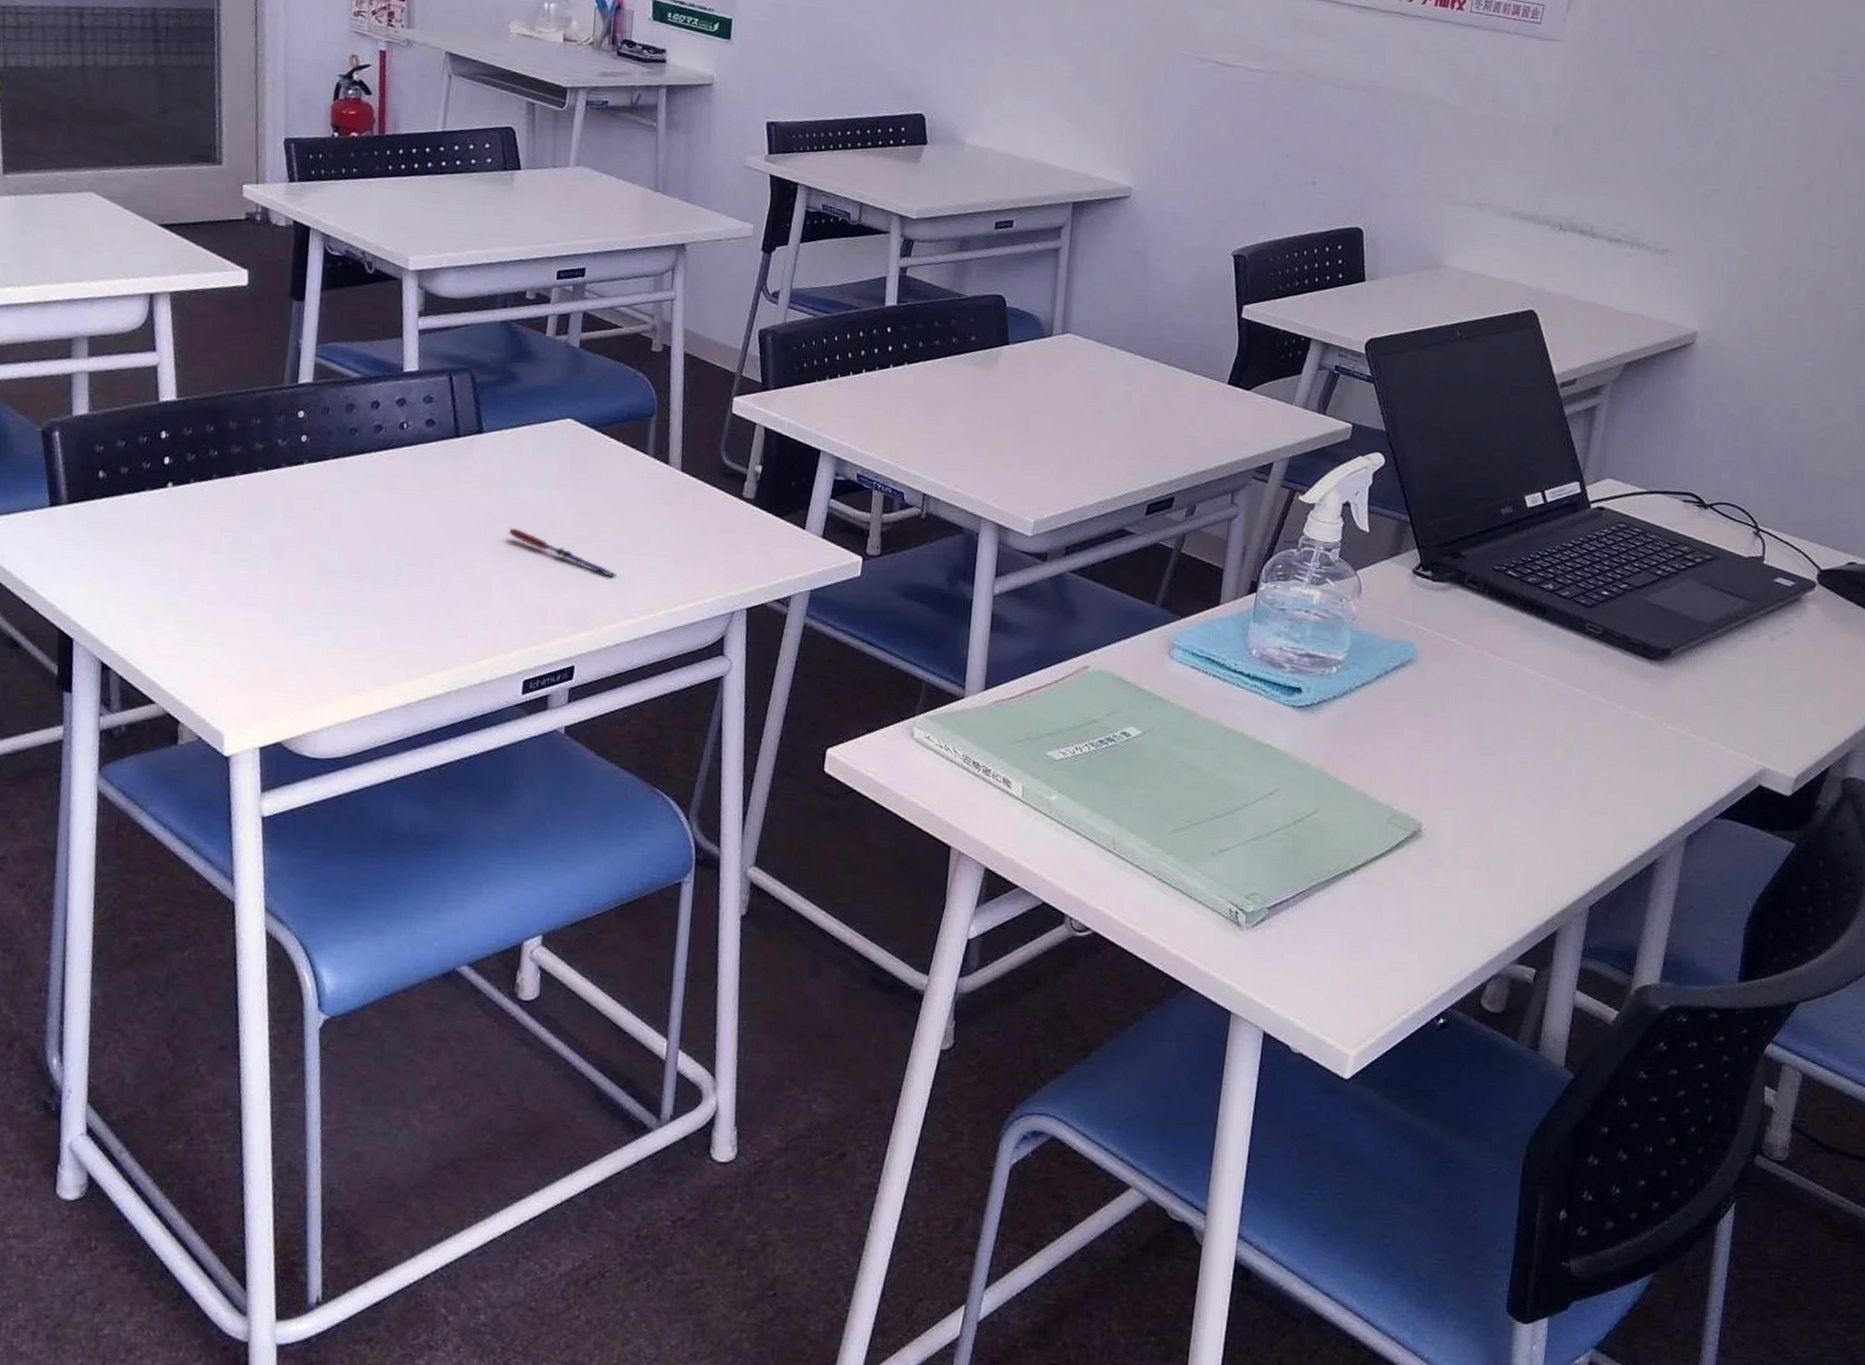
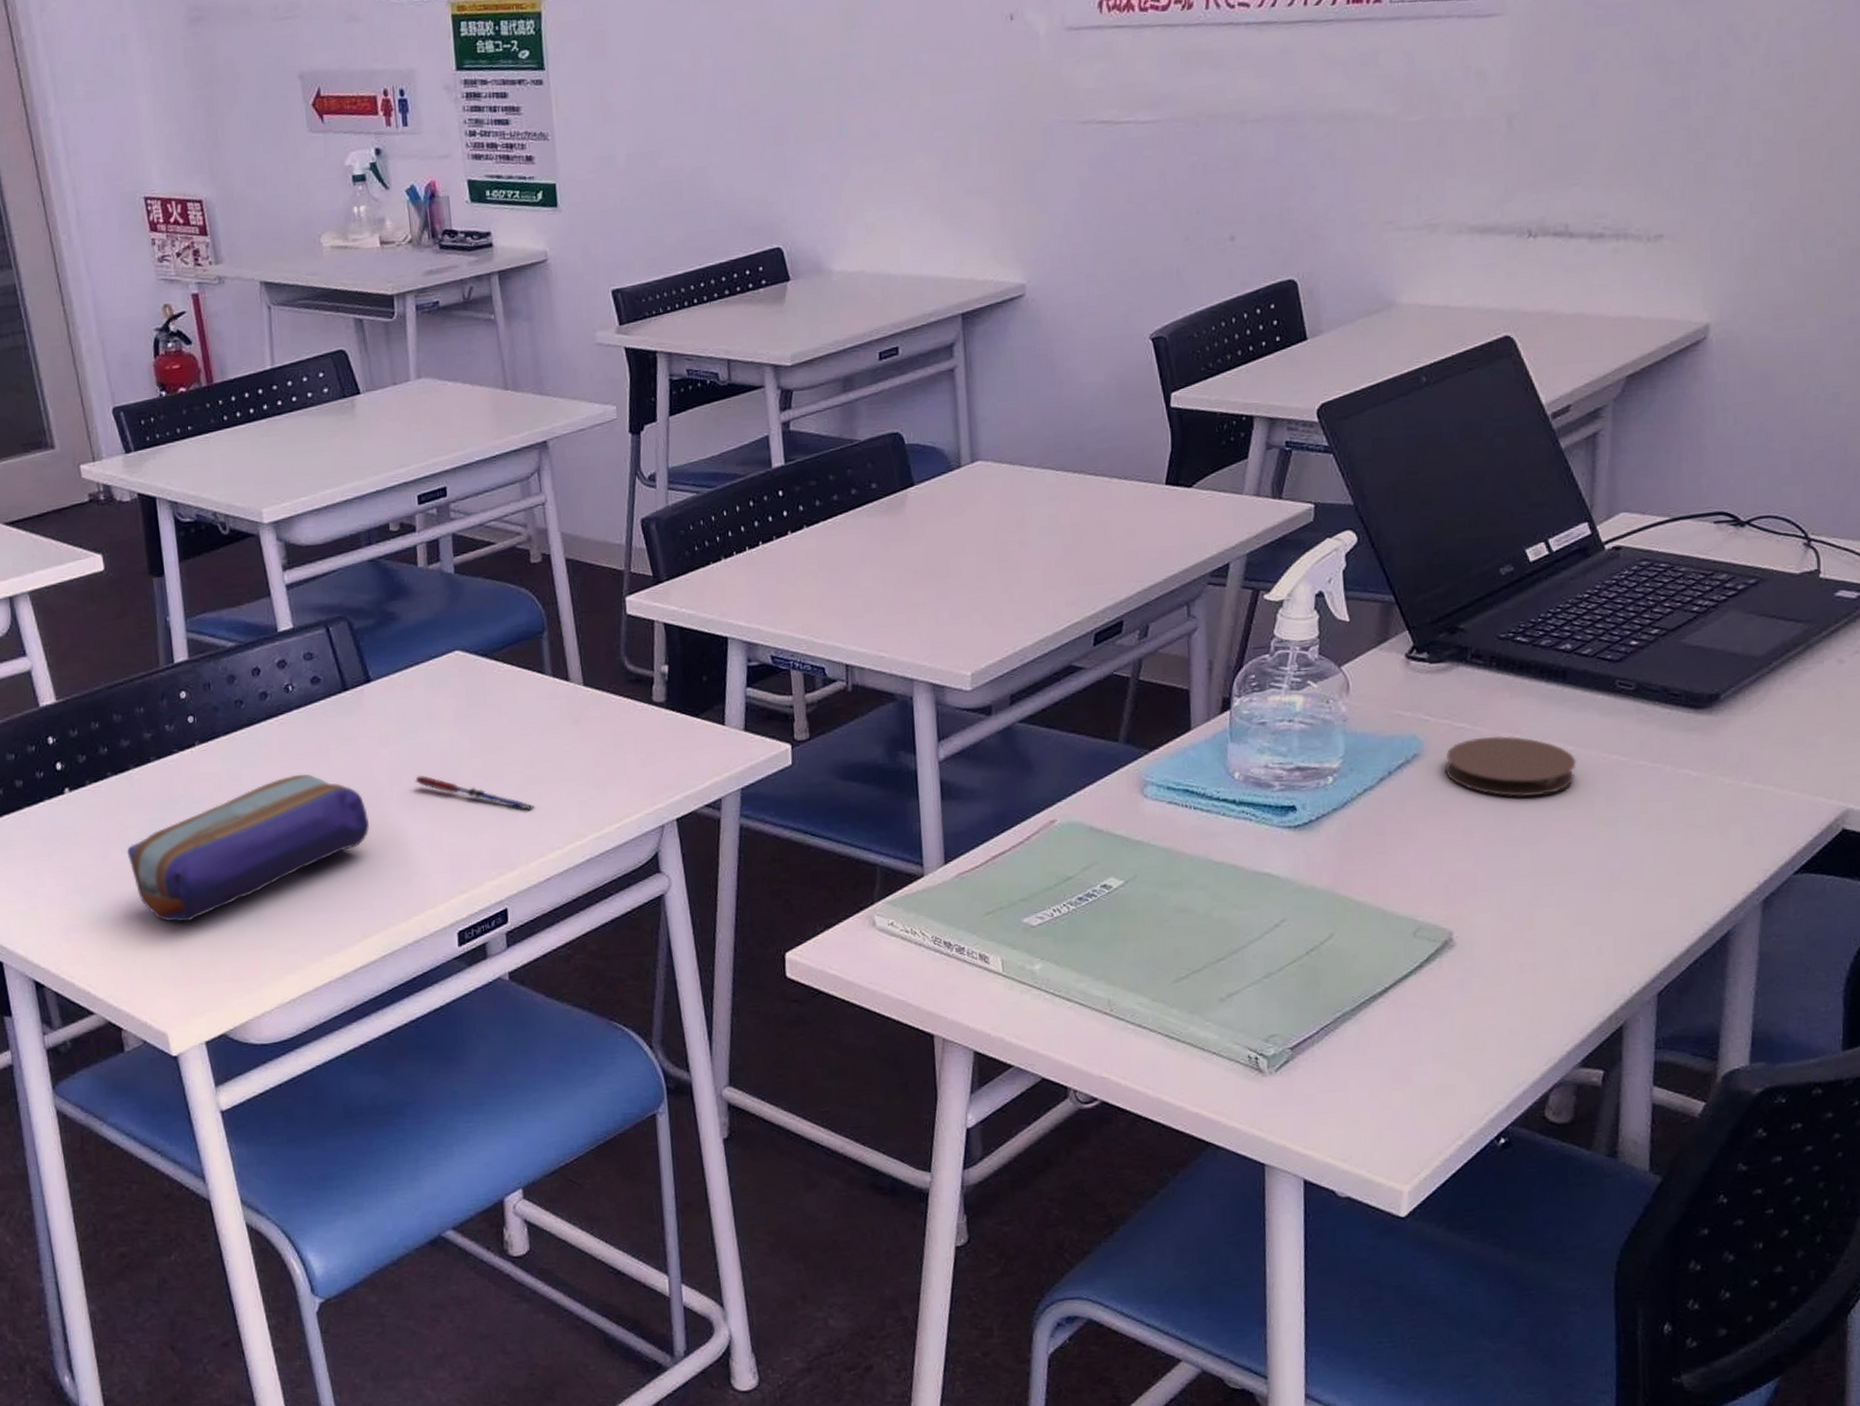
pencil case: none [217,507,458,629] -> present [127,774,369,923]
coaster: none [1433,653,1545,714] -> present [1445,736,1576,798]

